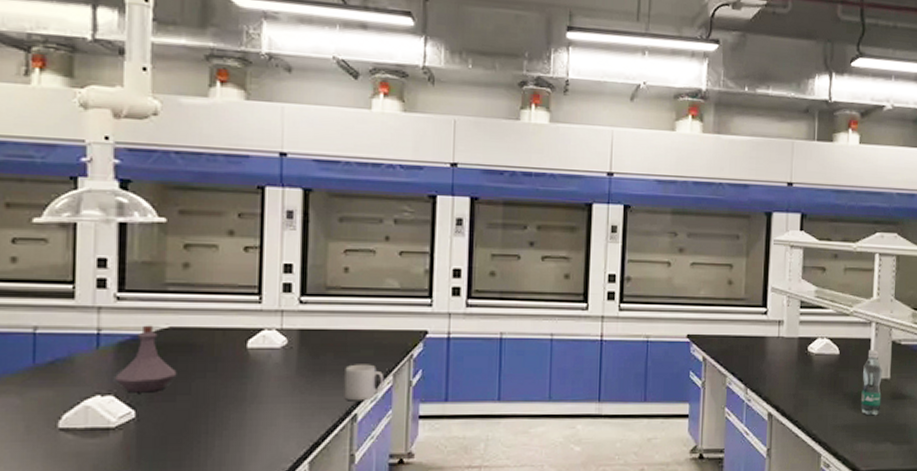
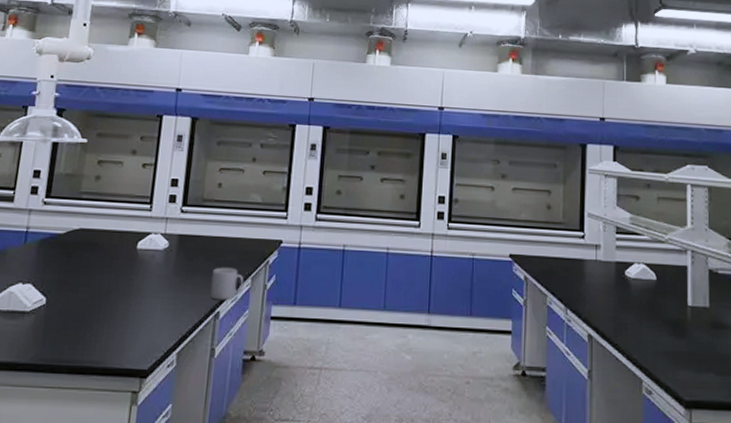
flask: present [115,325,177,393] -> none [34,226,82,283]
bottle: present [861,350,883,416] -> none [680,277,702,344]

